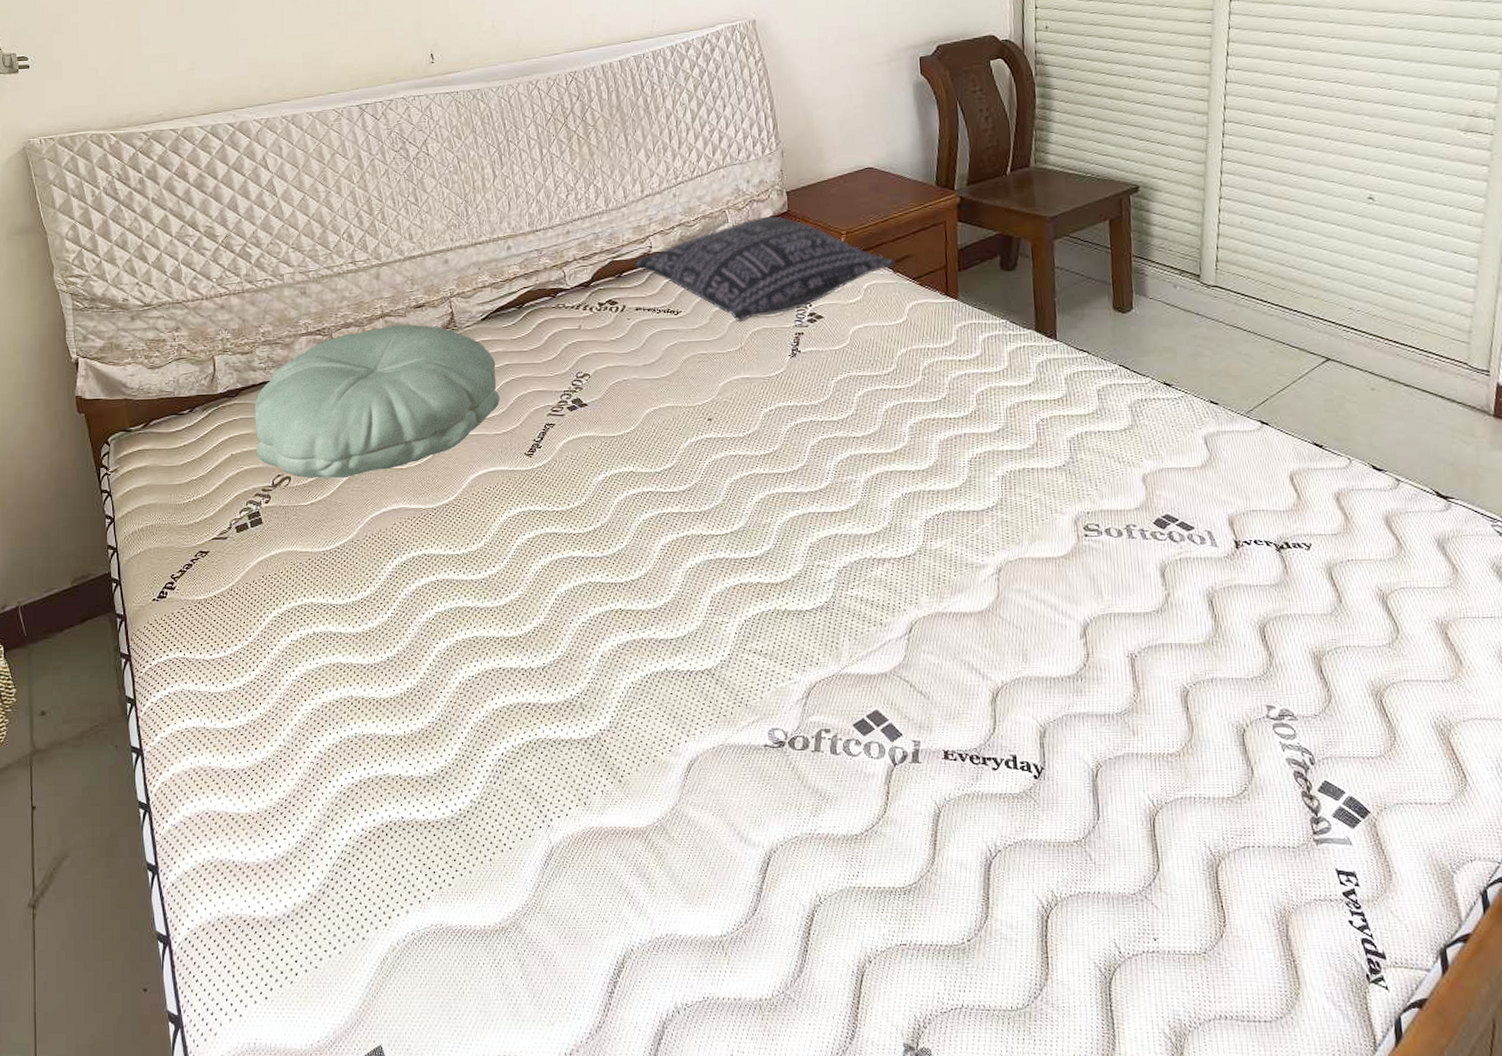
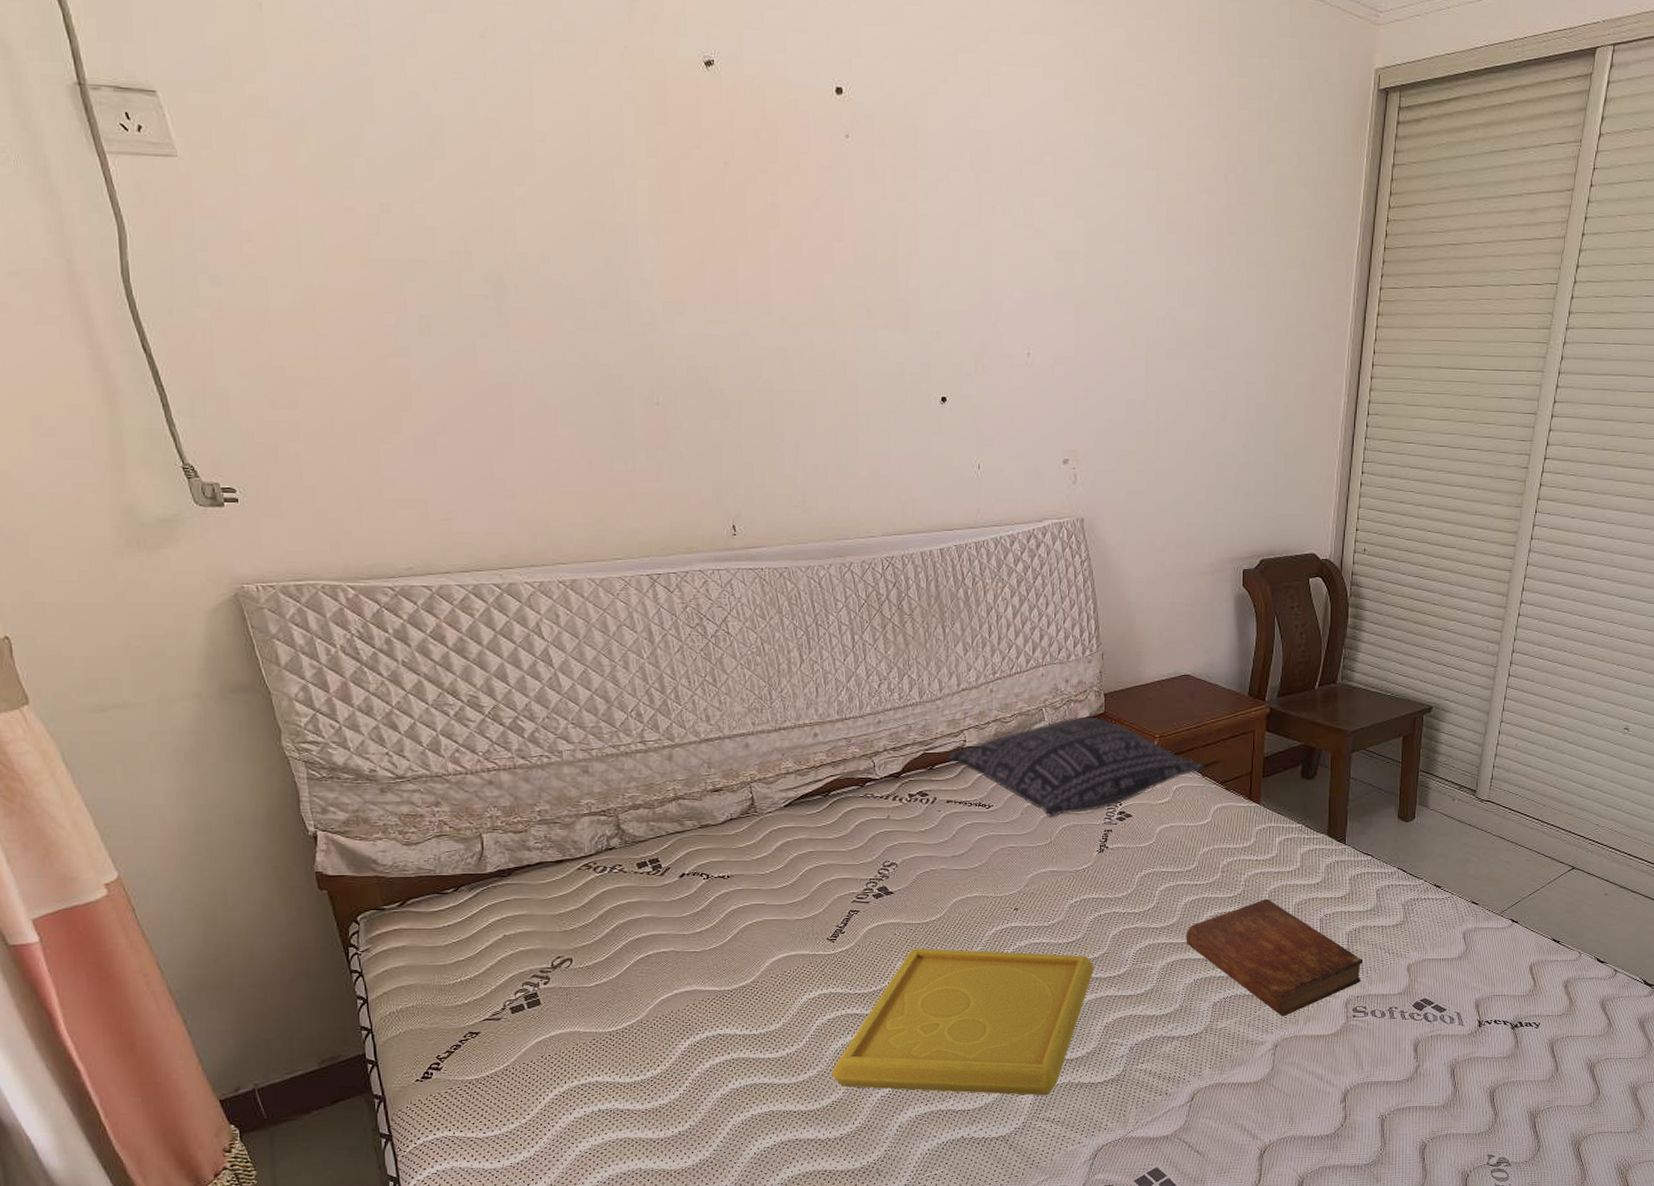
pillow: present [254,324,500,479] -> none [530,808,802,961]
serving tray: none [533,462,794,624] -> present [832,948,1094,1096]
bible: none [889,402,1091,535] -> present [1186,898,1364,1016]

